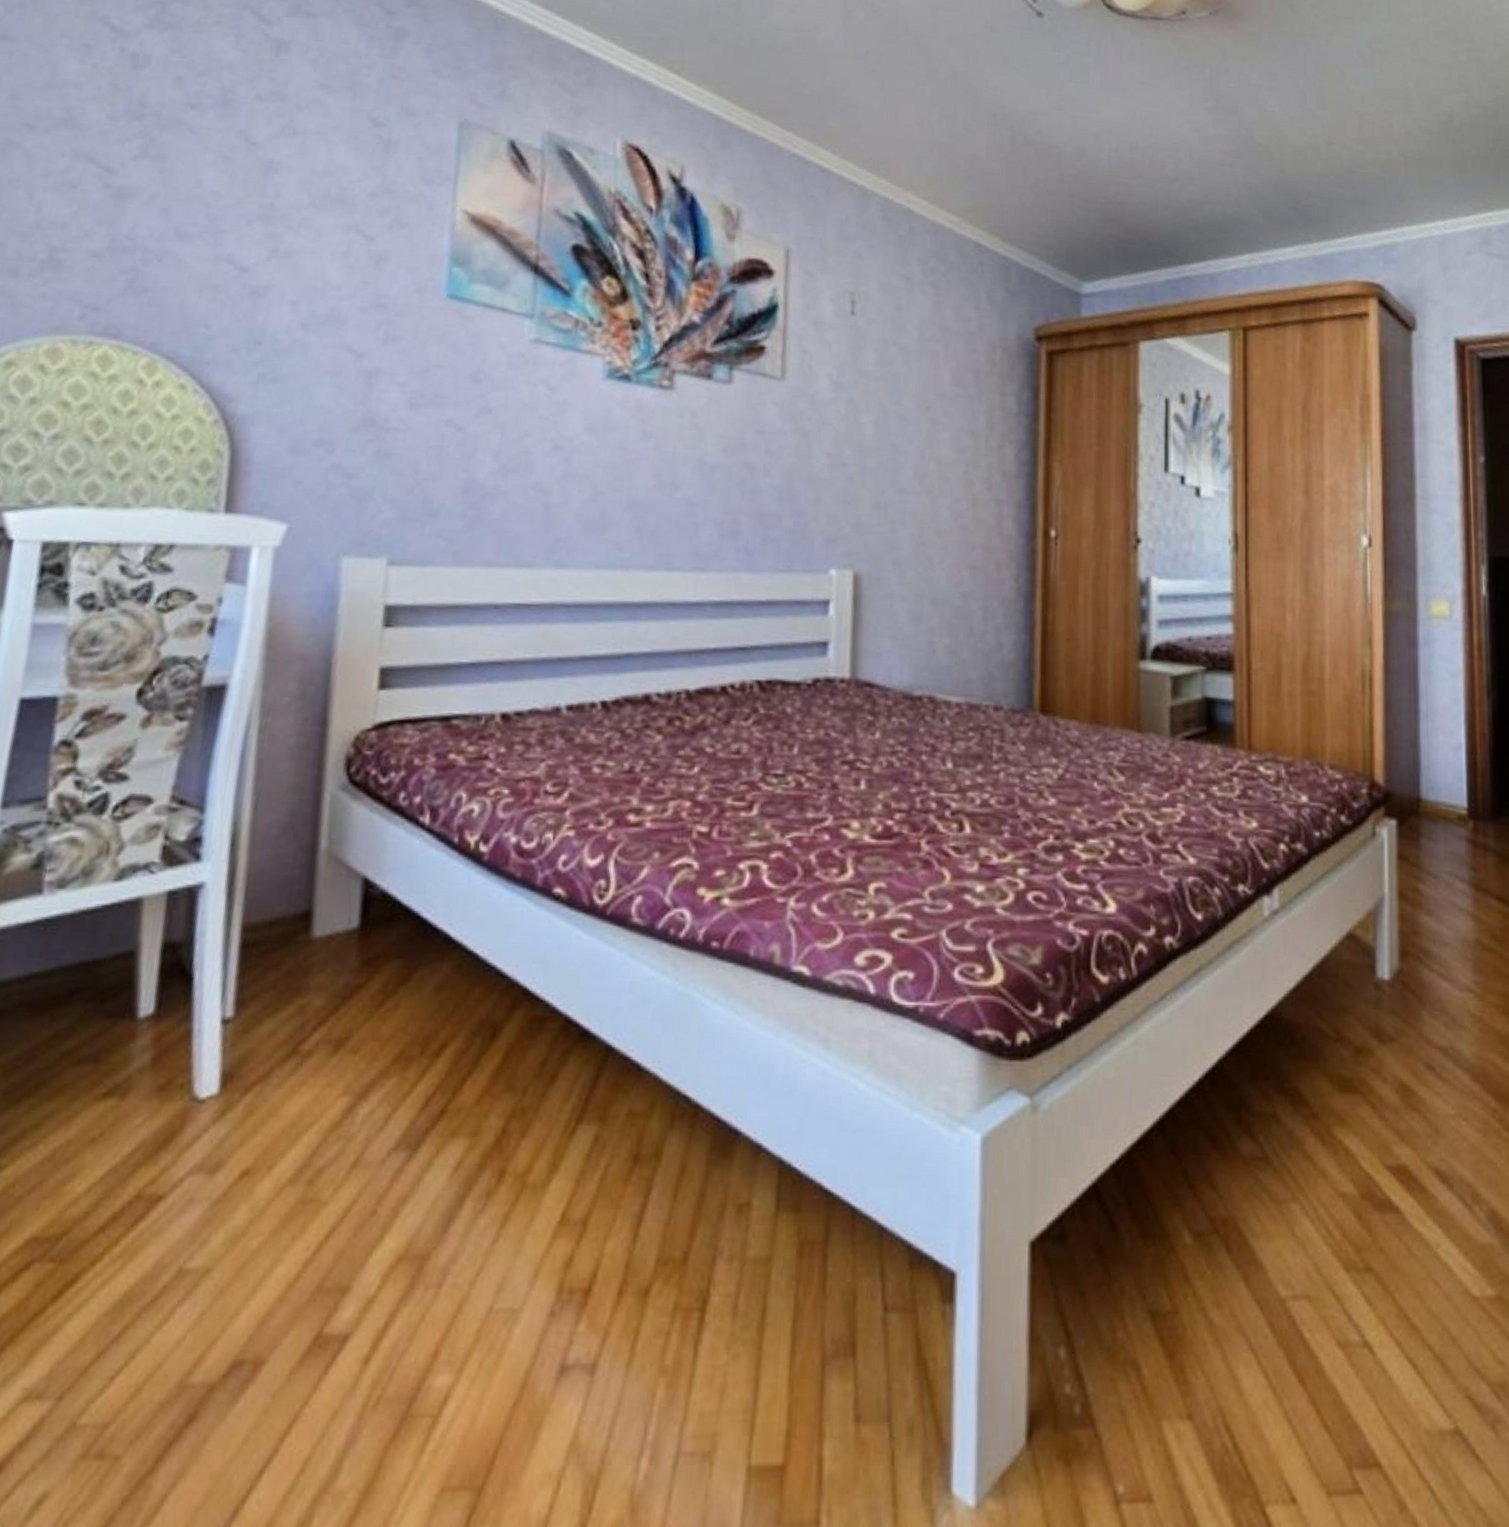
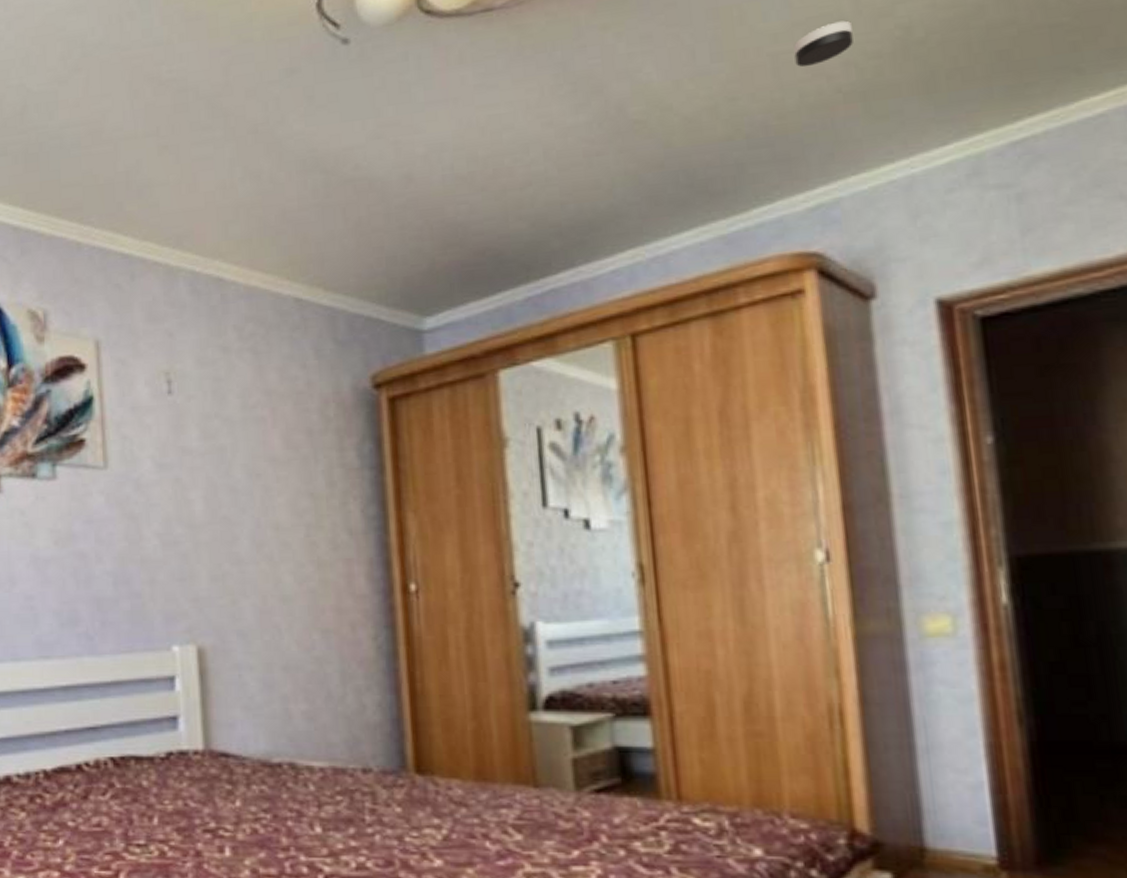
smoke detector: none [1374,98,1414,130] -> present [793,20,853,67]

